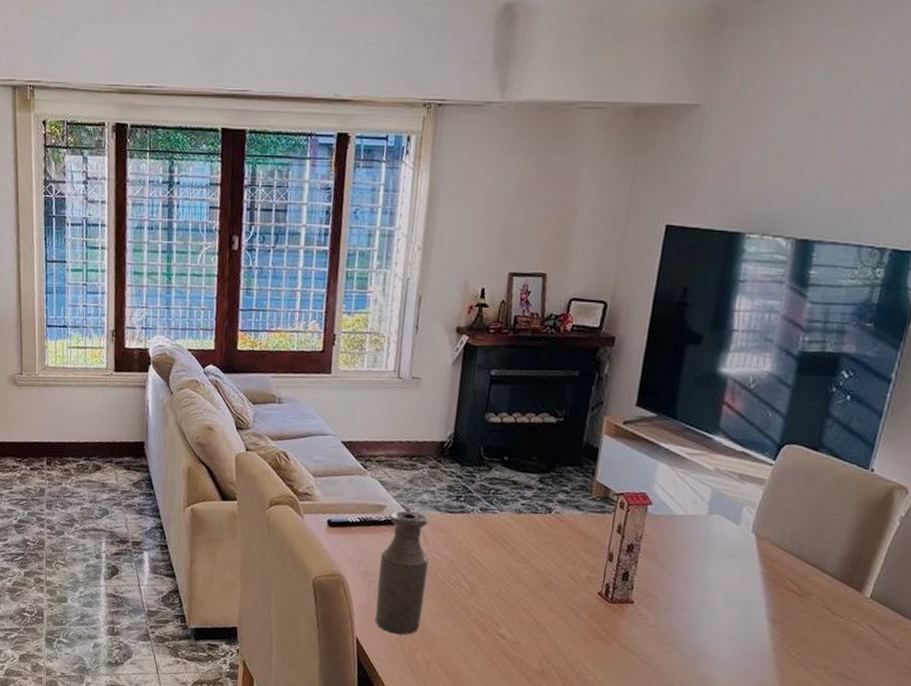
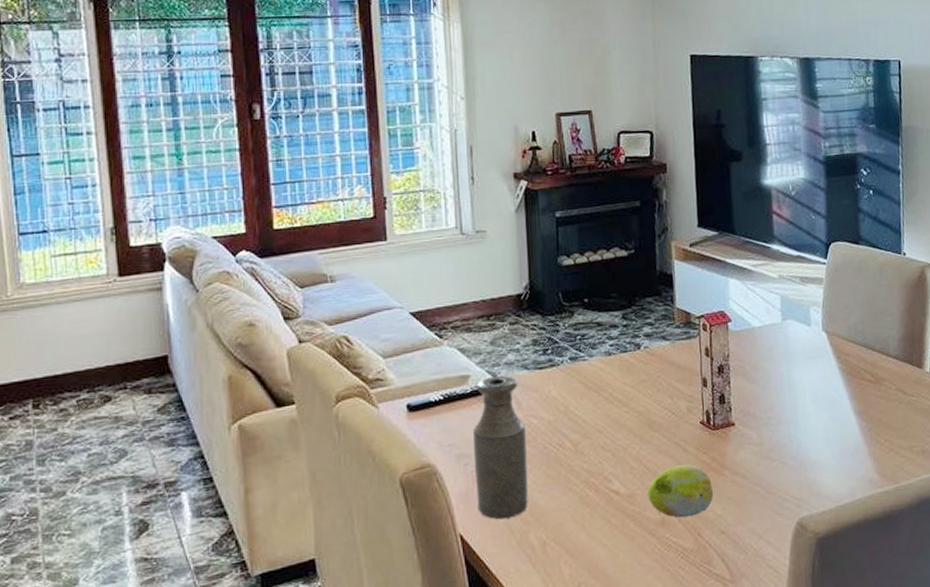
fruit: none [532,626,598,676] -> present [647,463,714,518]

